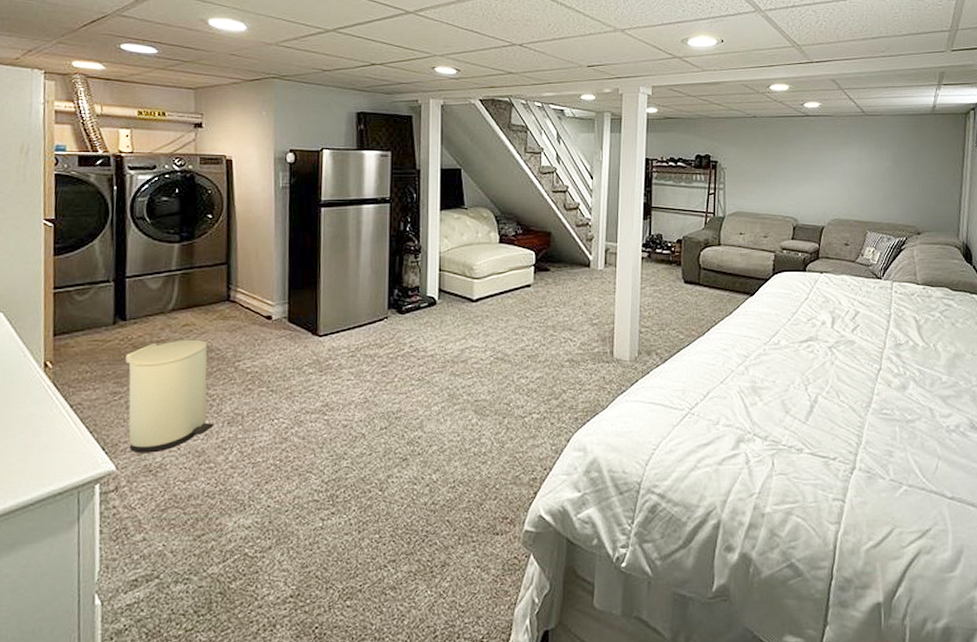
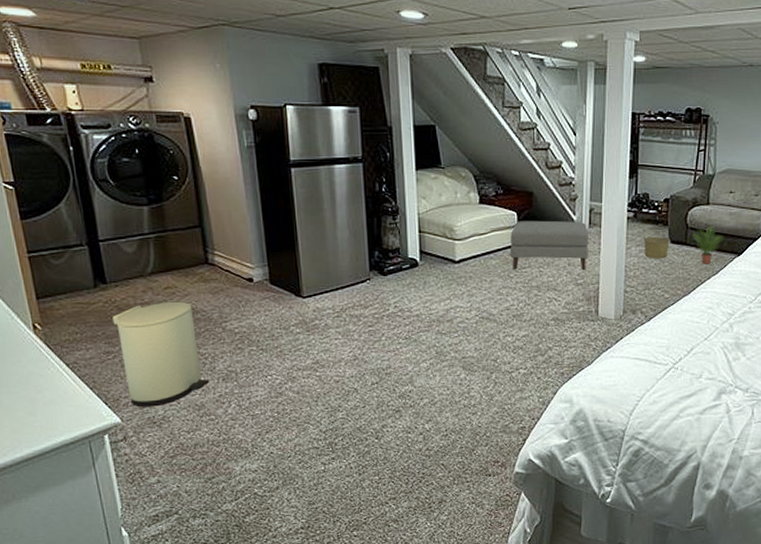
ottoman: none [527,260,604,310] -> present [509,220,588,270]
basket: none [658,276,683,299] -> present [644,236,670,259]
potted plant: none [706,265,736,305] -> present [693,225,723,265]

